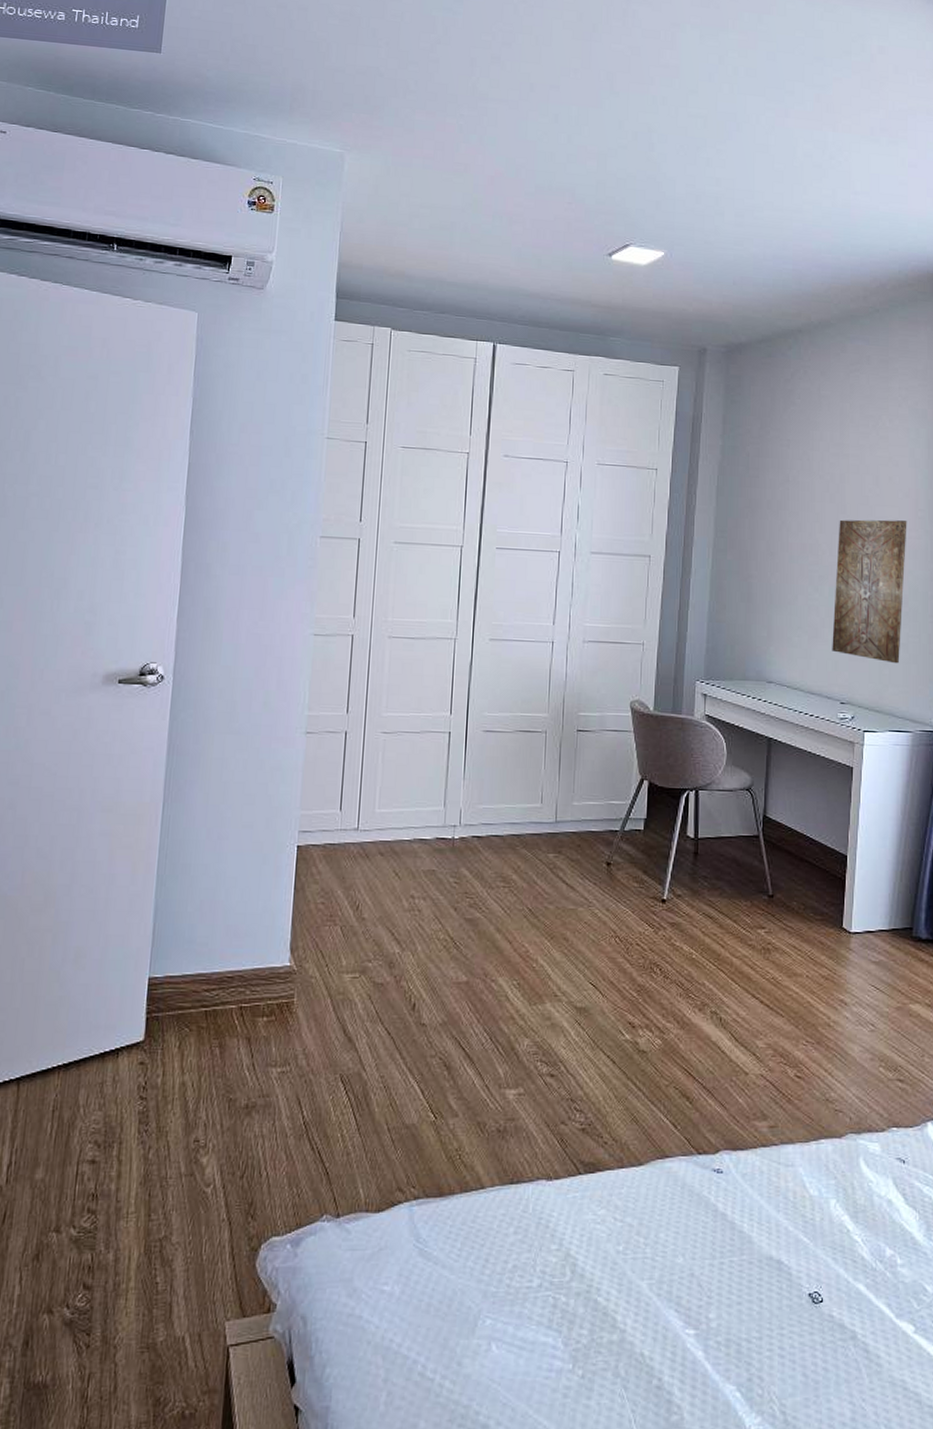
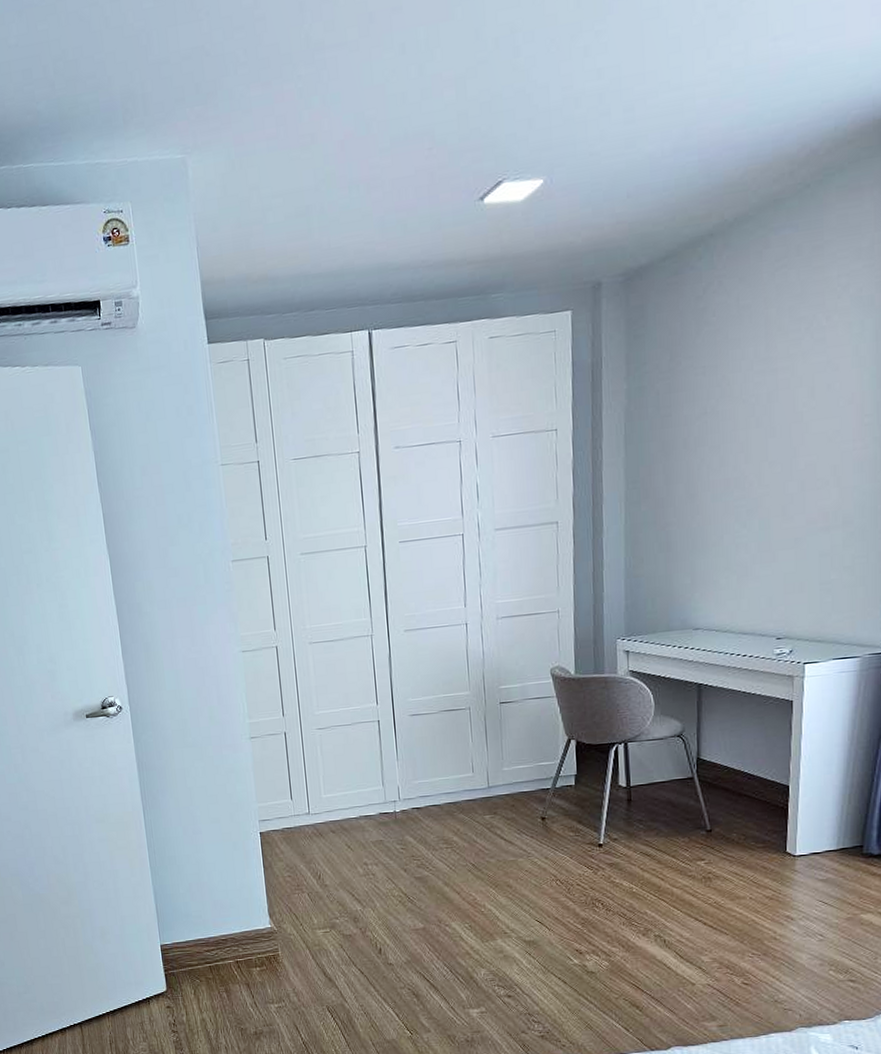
wall art: present [832,519,907,664] -> none [764,431,851,590]

